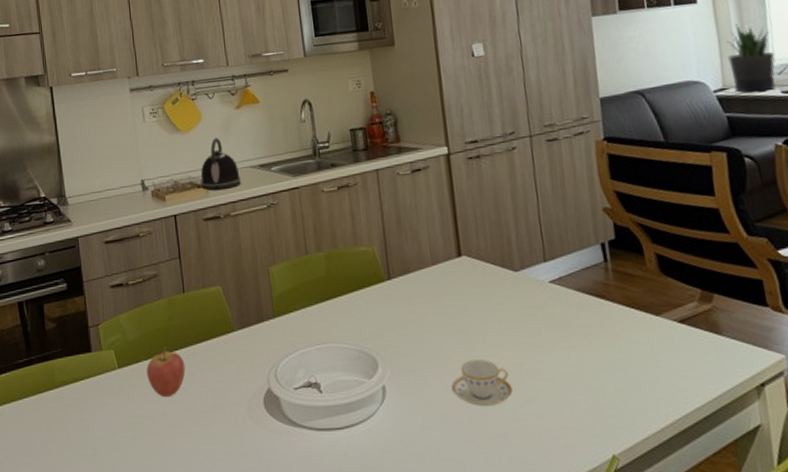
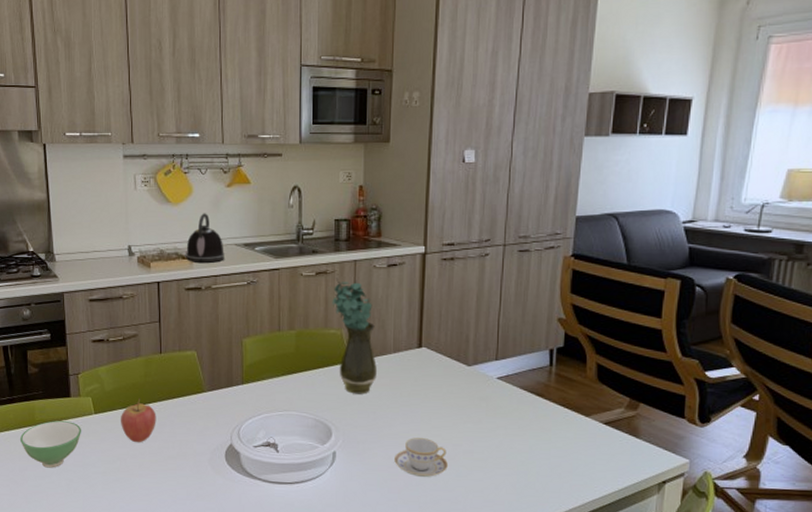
bowl: none [39,380,106,437] -> present [19,421,82,468]
vase: none [358,190,418,317] -> present [332,278,377,394]
planter: present [726,24,775,93] -> none [702,160,748,228]

